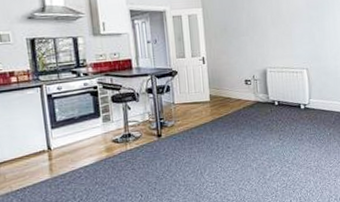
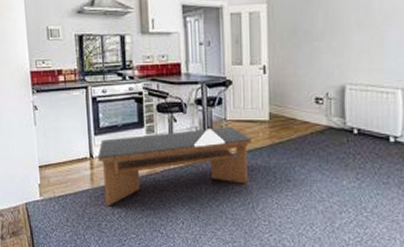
coffee table: none [55,109,197,192] -> present [97,127,252,207]

